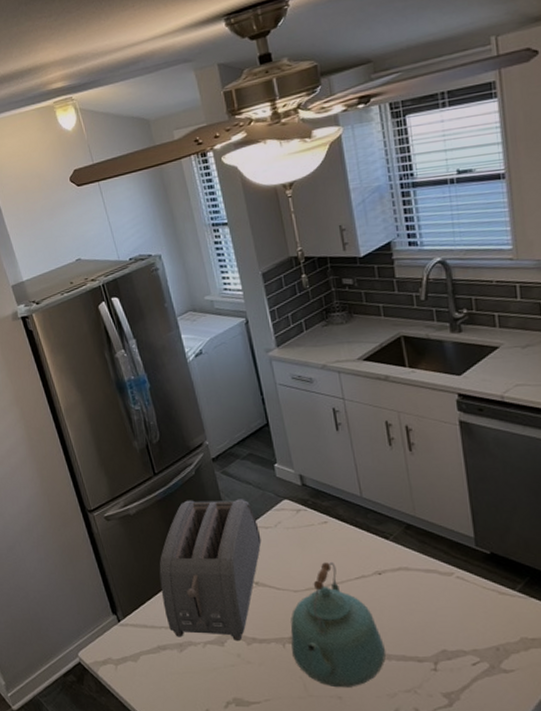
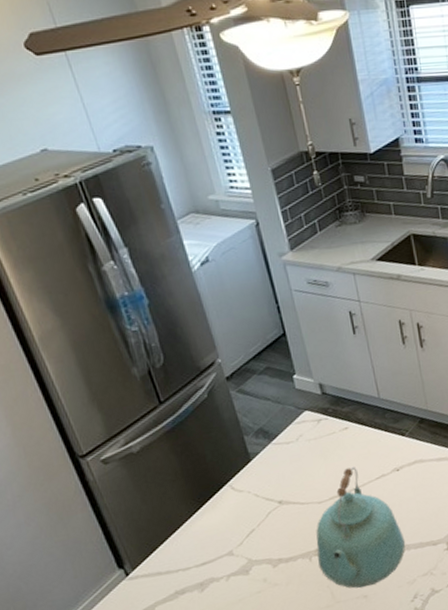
toaster: present [159,499,262,642] -> none [172,416,284,577]

